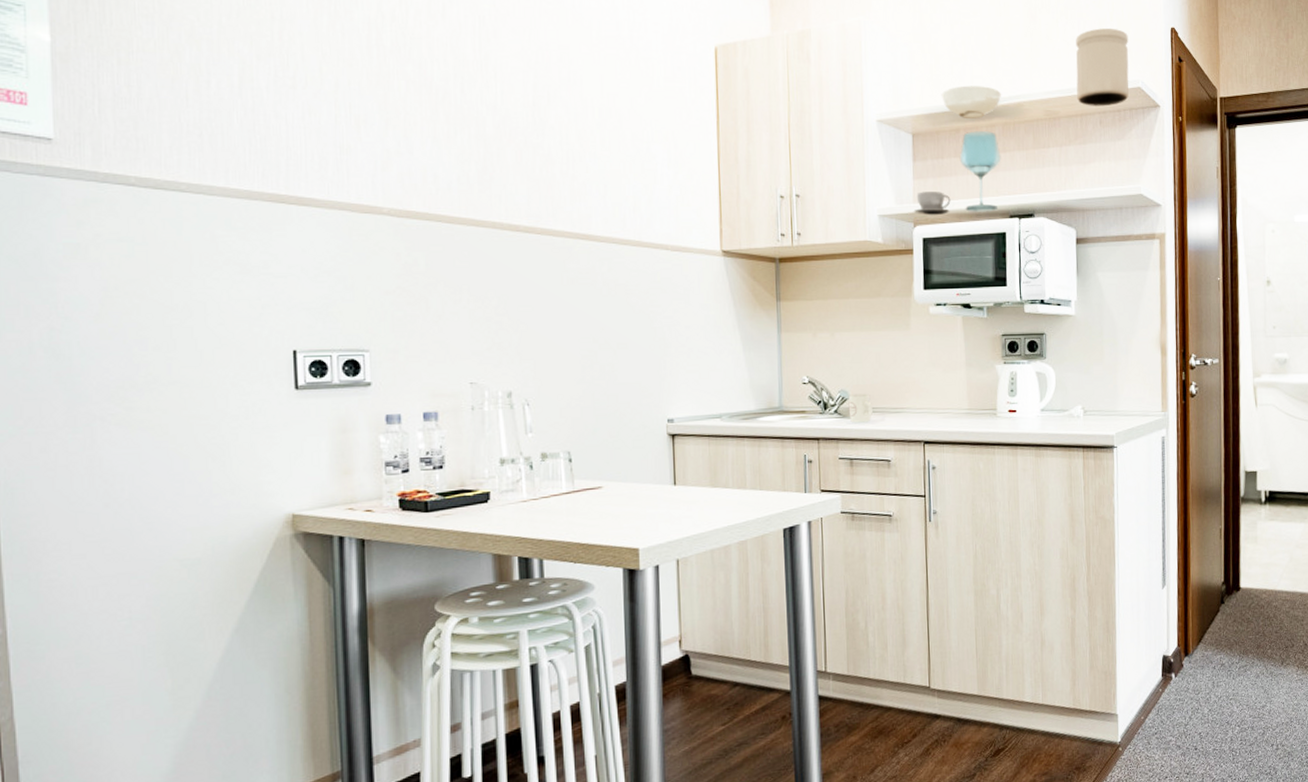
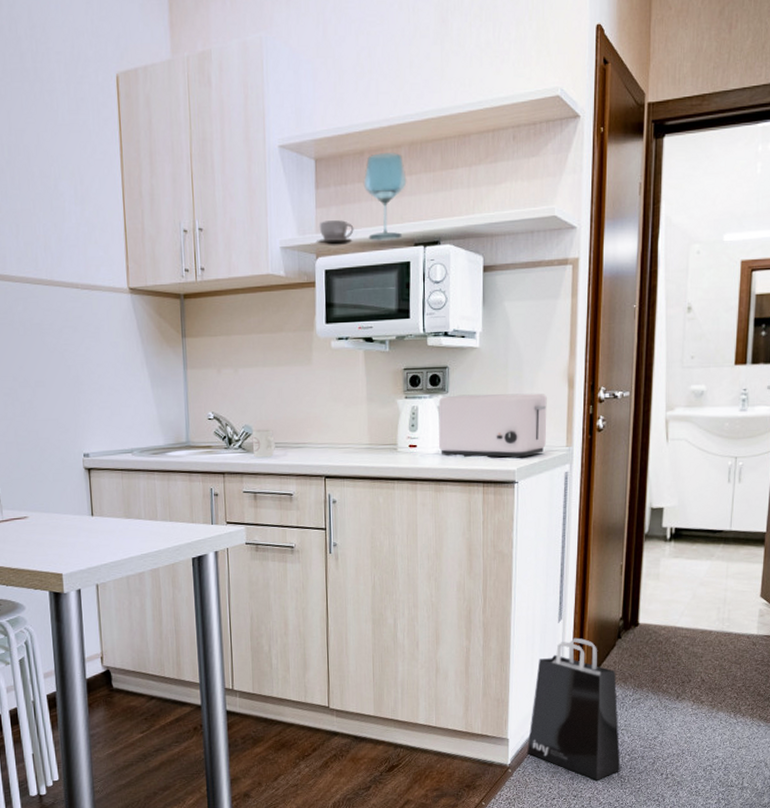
bowl: present [941,85,1001,119] -> none [345,103,408,140]
toaster: none [1037,359,1143,423] -> present [438,393,547,458]
jar: present [1076,28,1129,107] -> none [489,30,548,120]
shopping bag: none [1137,604,1232,755] -> present [527,637,621,781]

